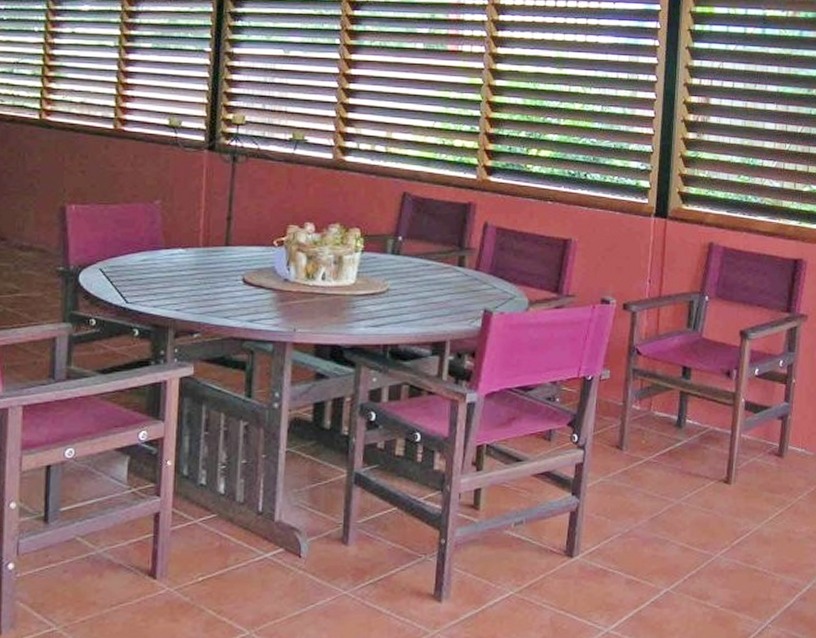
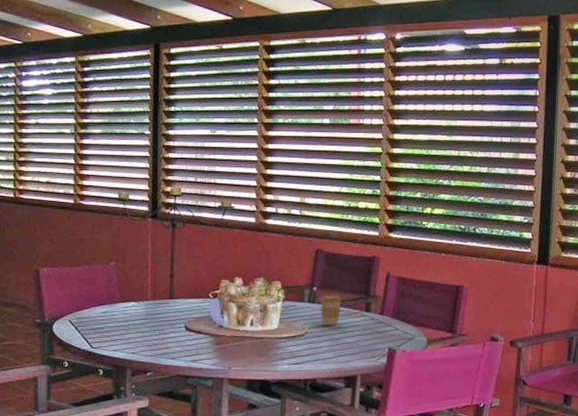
coffee cup: none [405,245,431,282] -> present [320,294,341,326]

